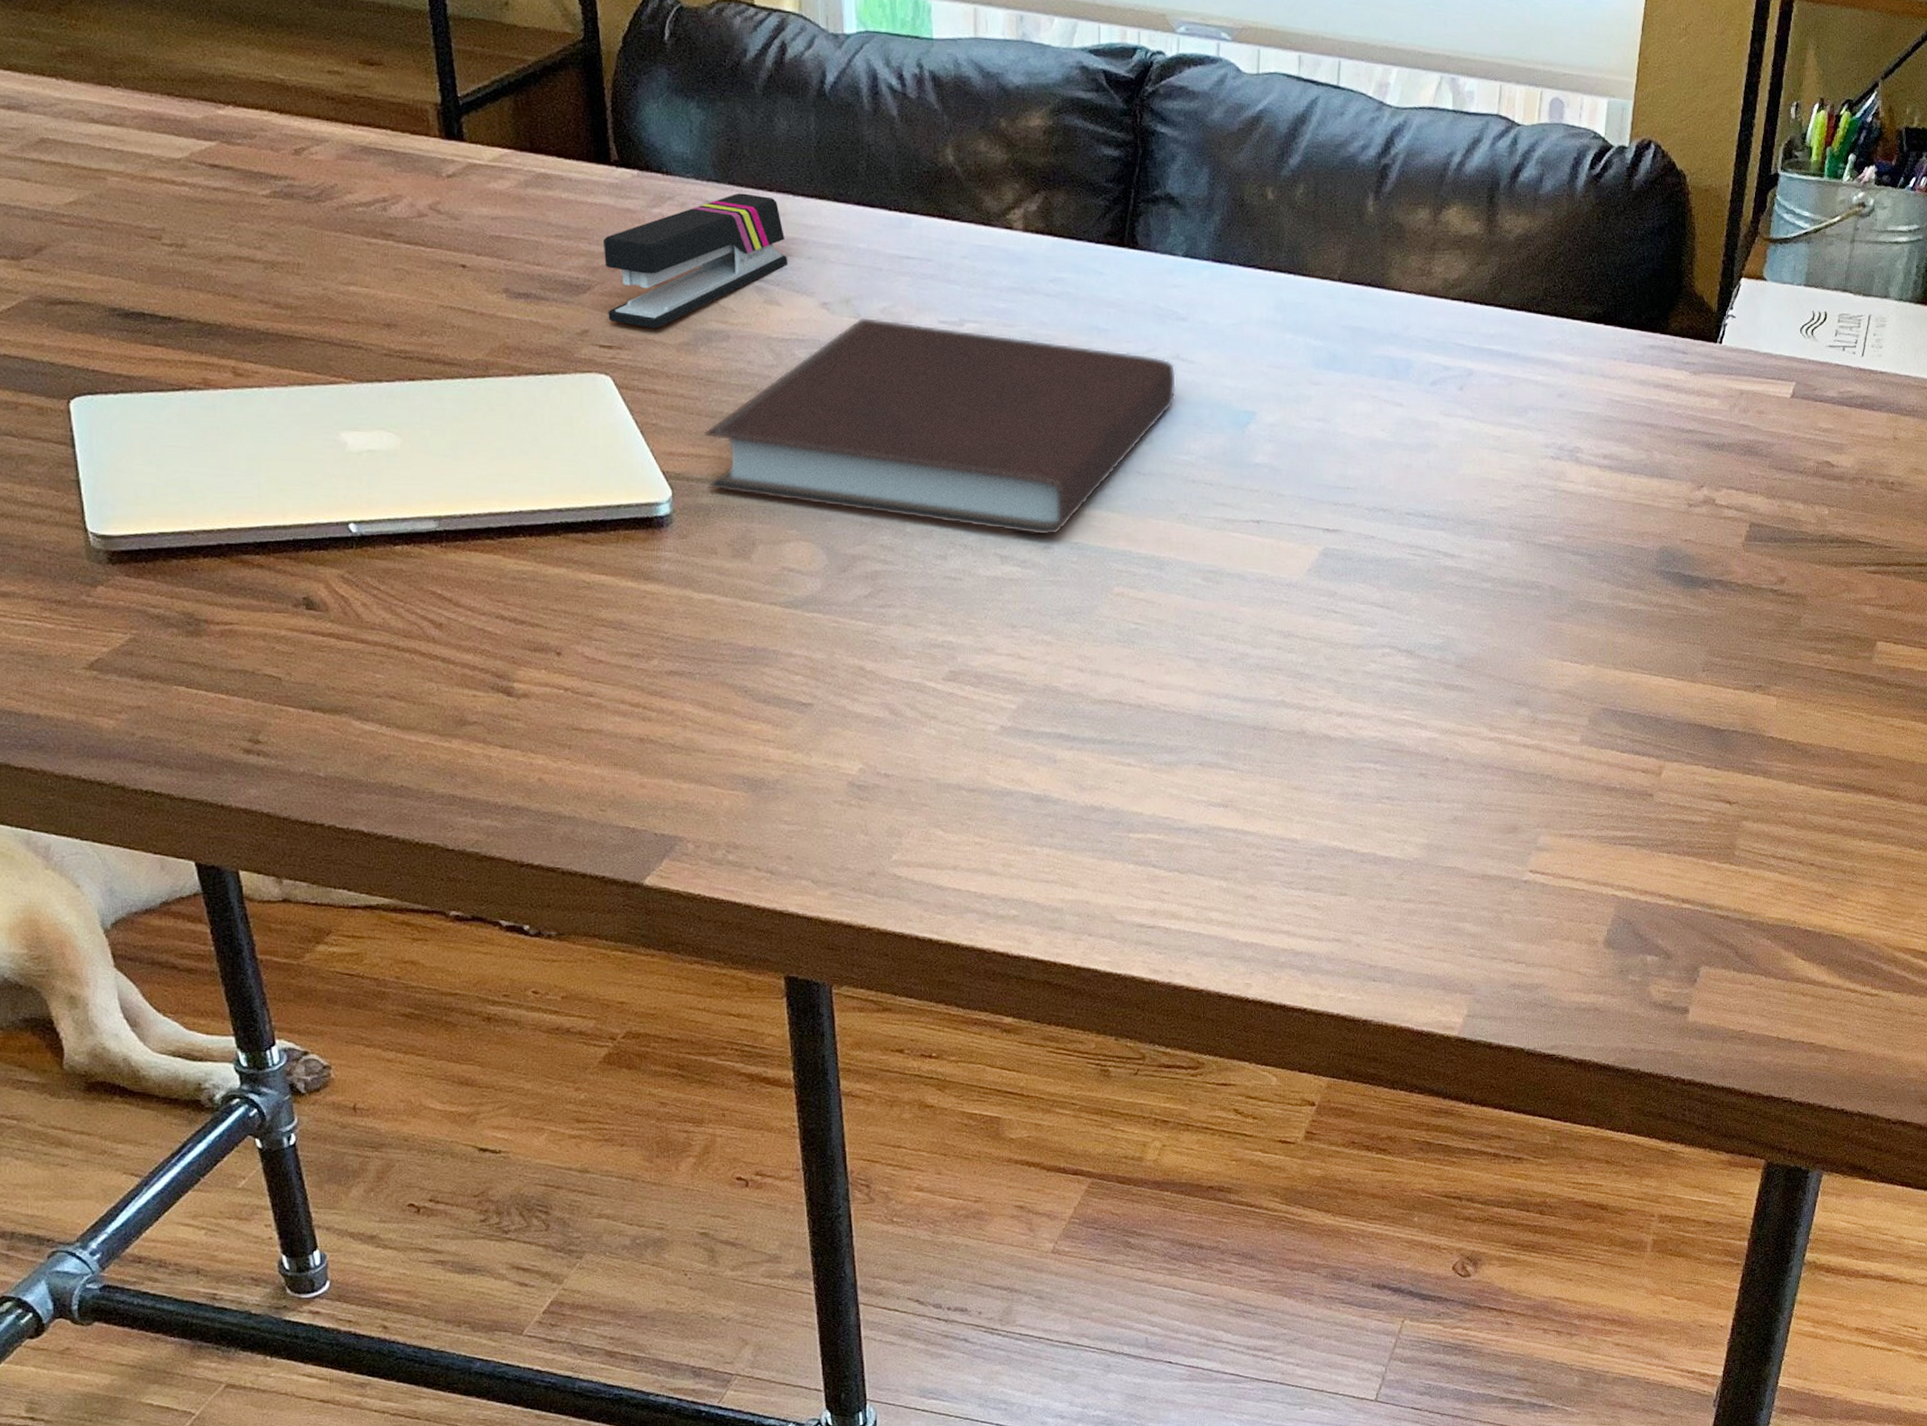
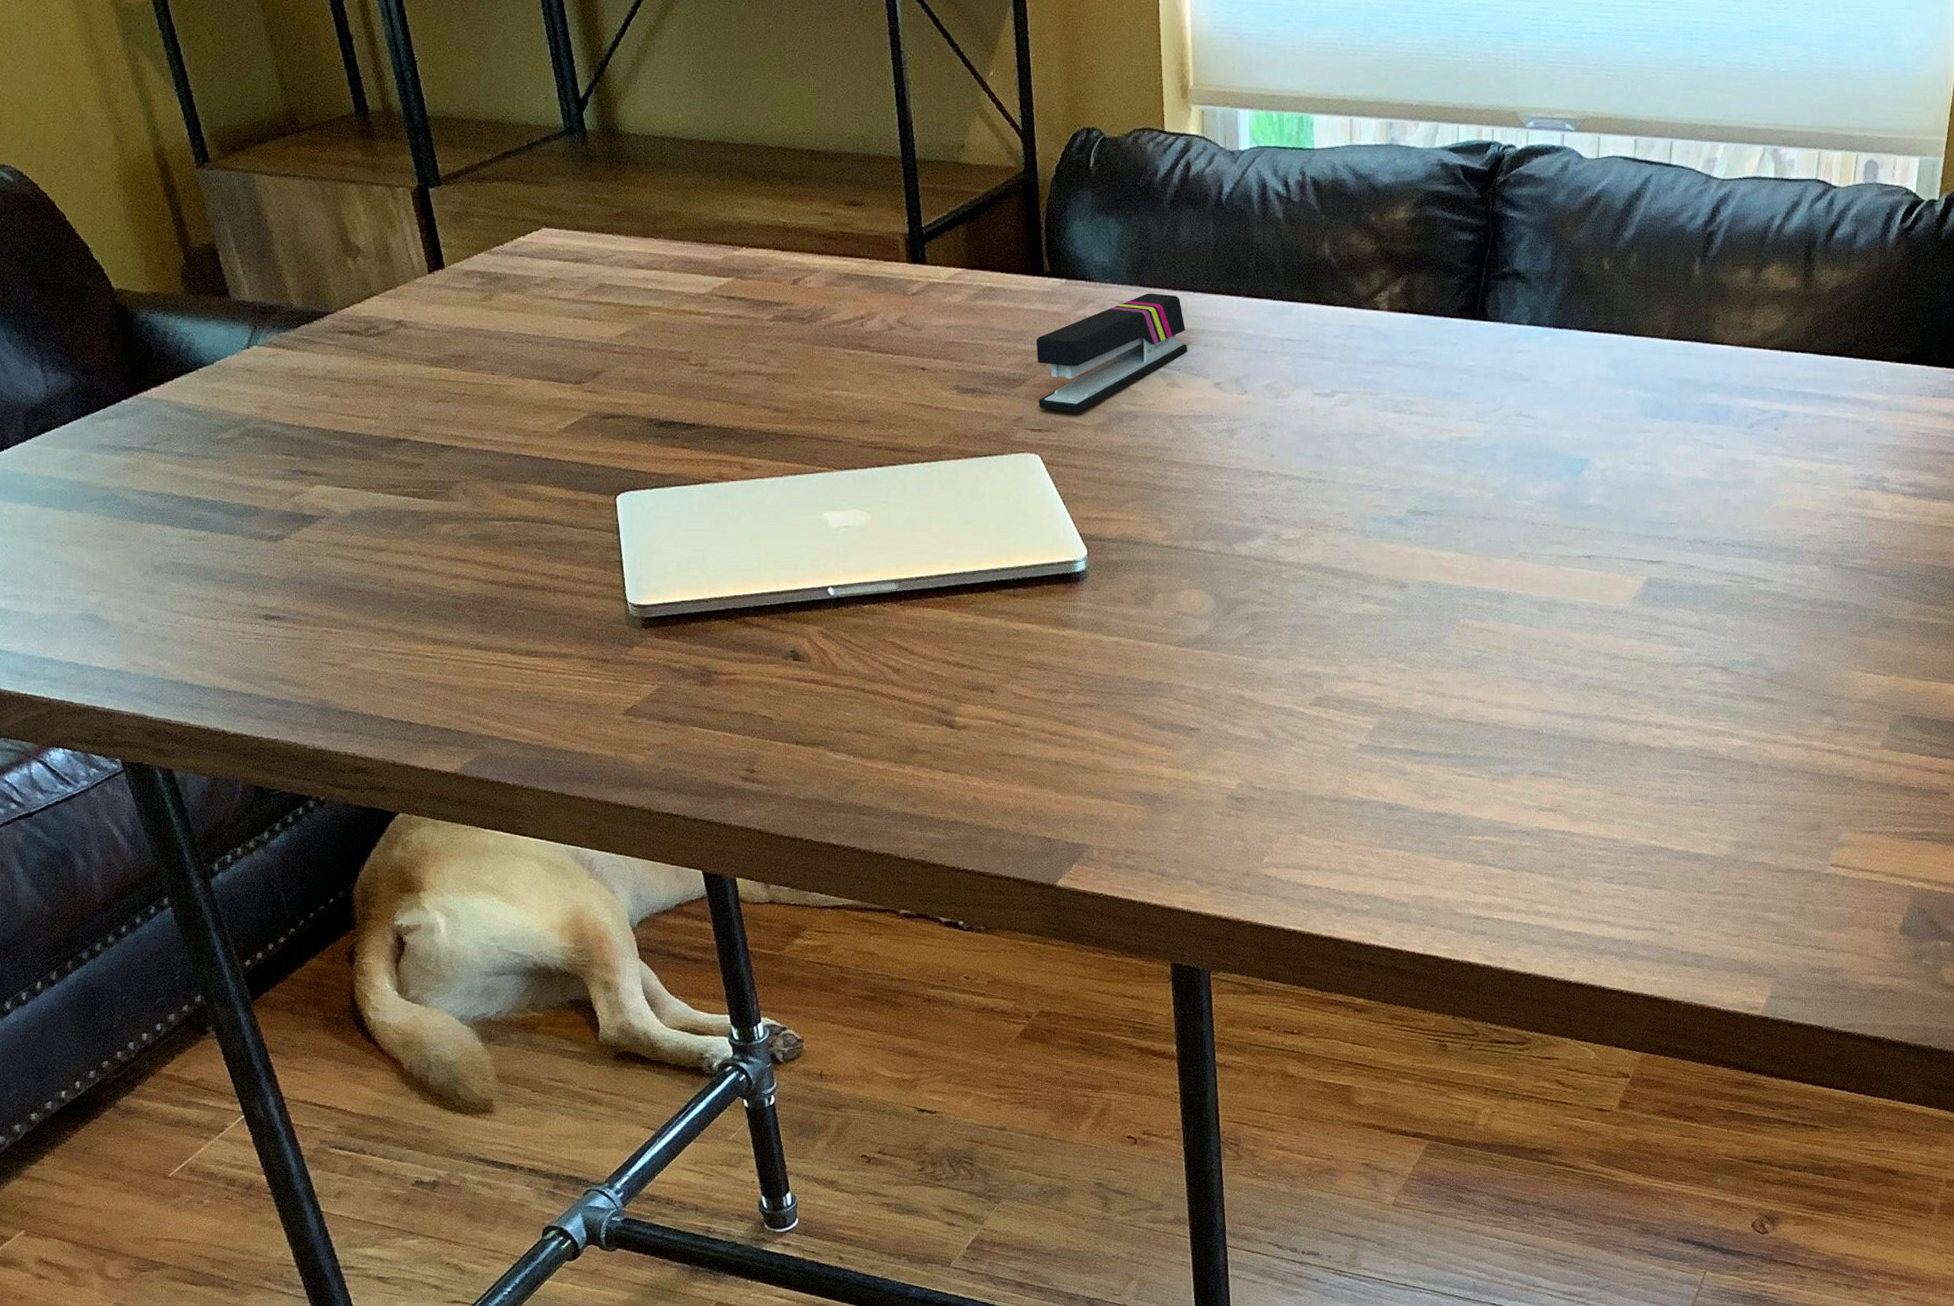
notebook: present [704,316,1176,536] -> none [1115,393,1519,576]

